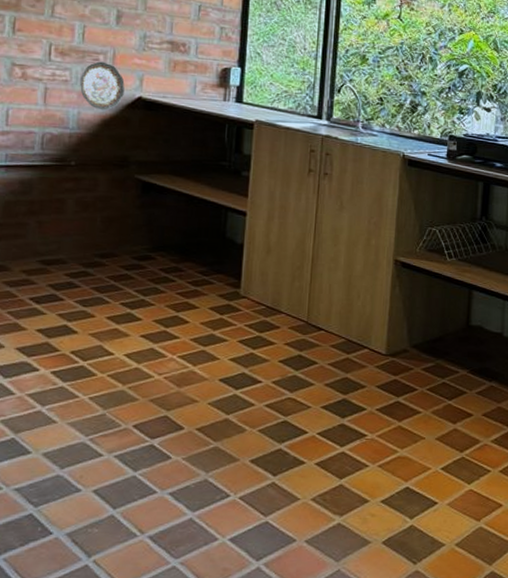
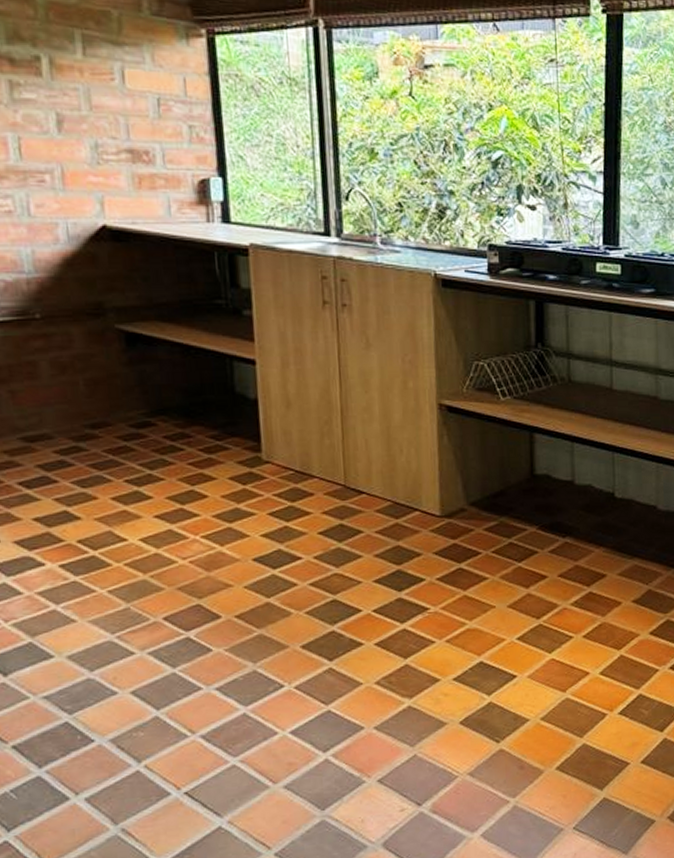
decorative plate: present [80,61,125,111] -> none [27,183,85,246]

